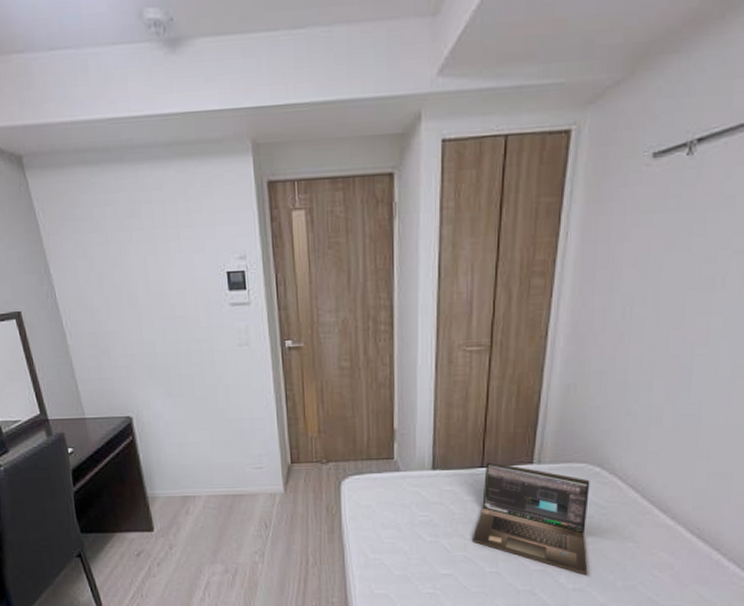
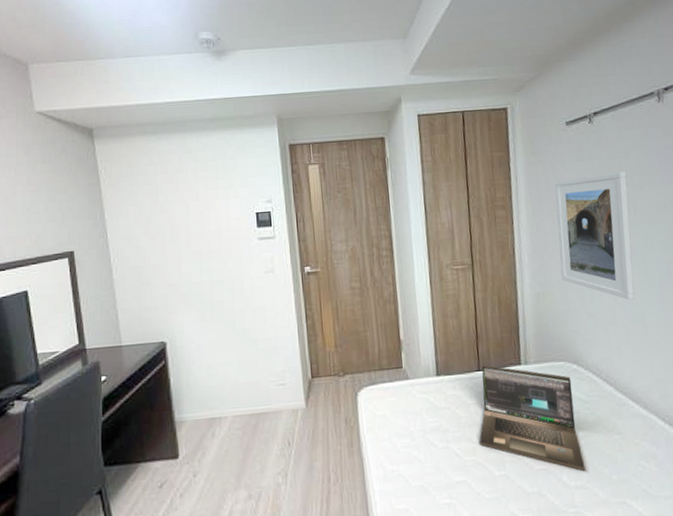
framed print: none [603,228,725,398] -> present [554,171,635,300]

